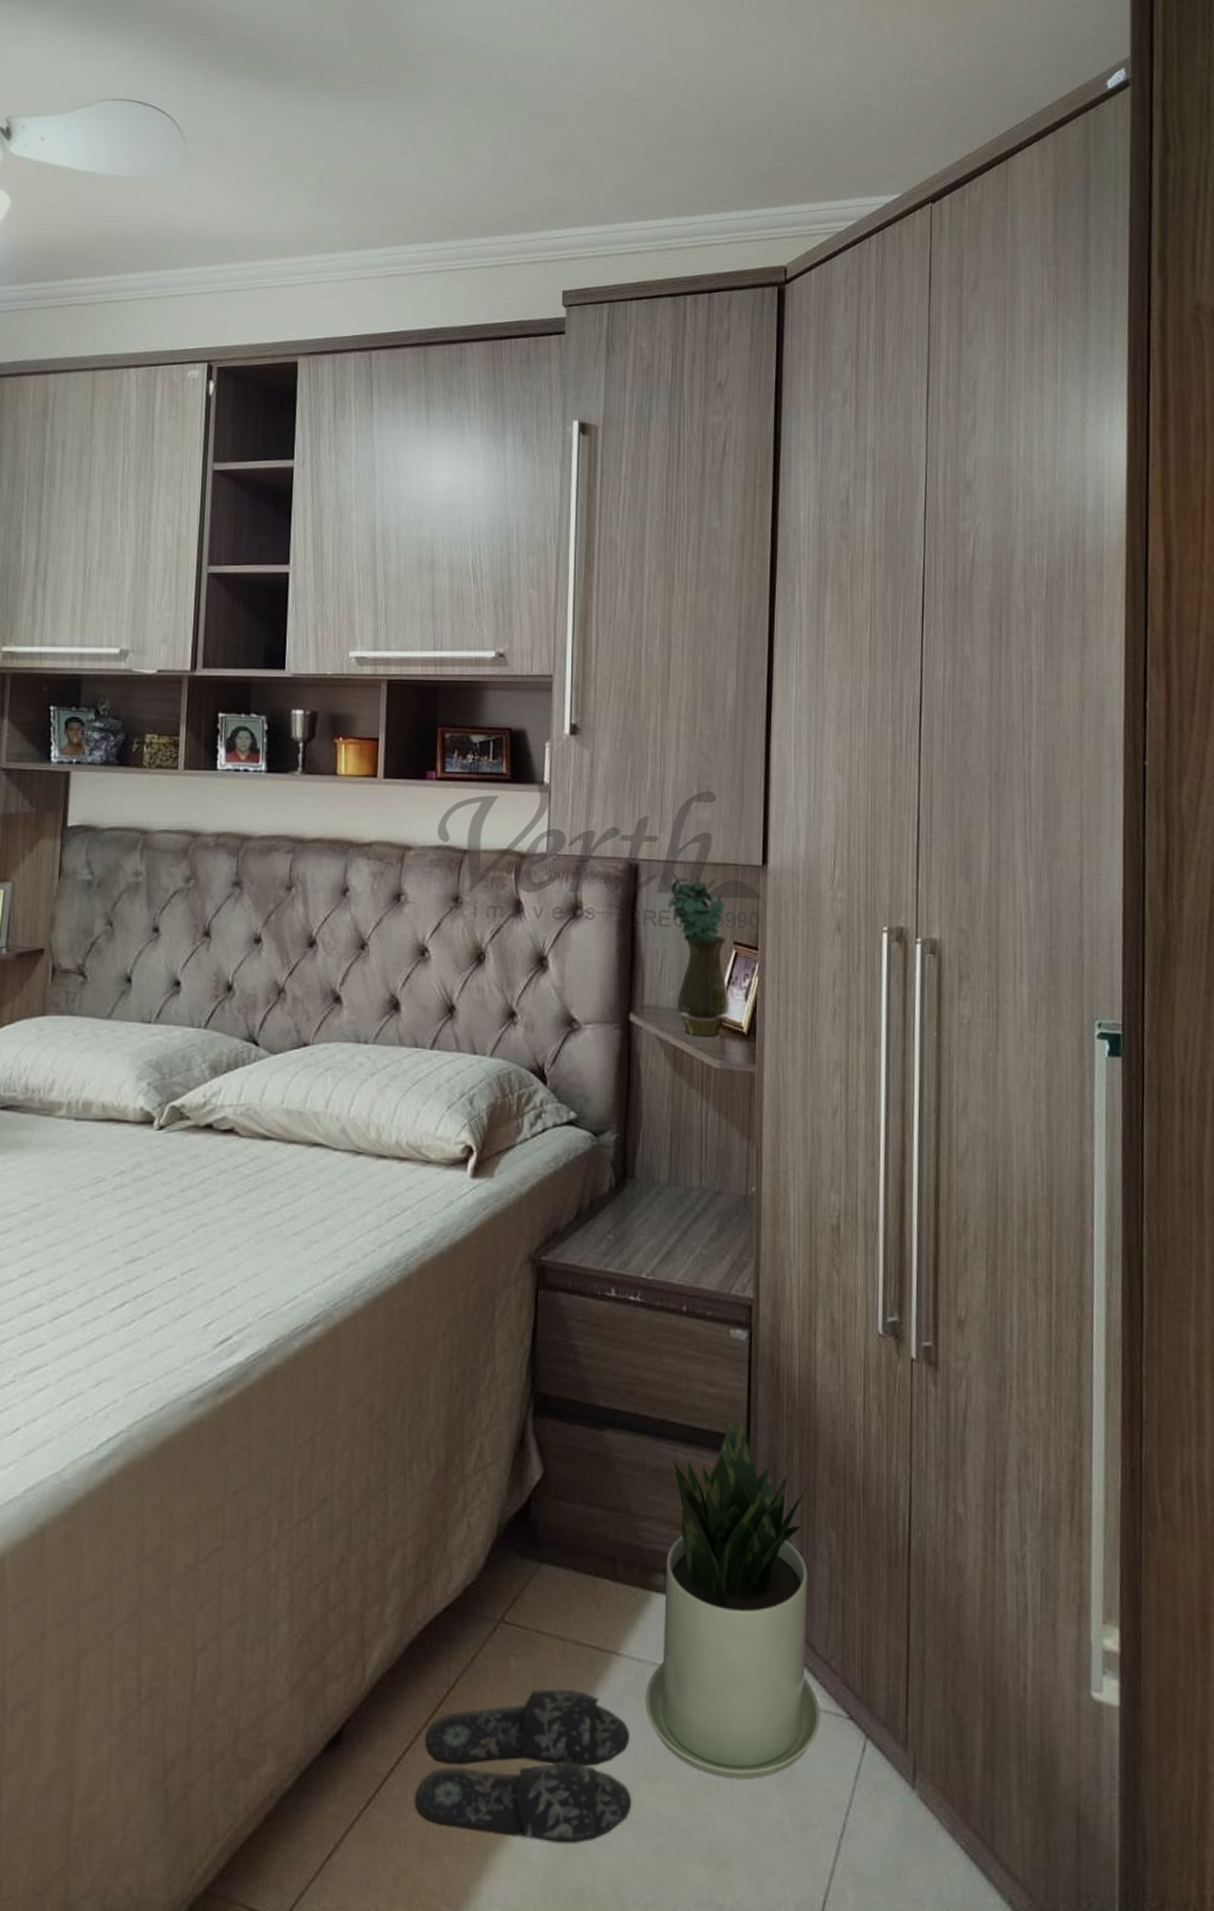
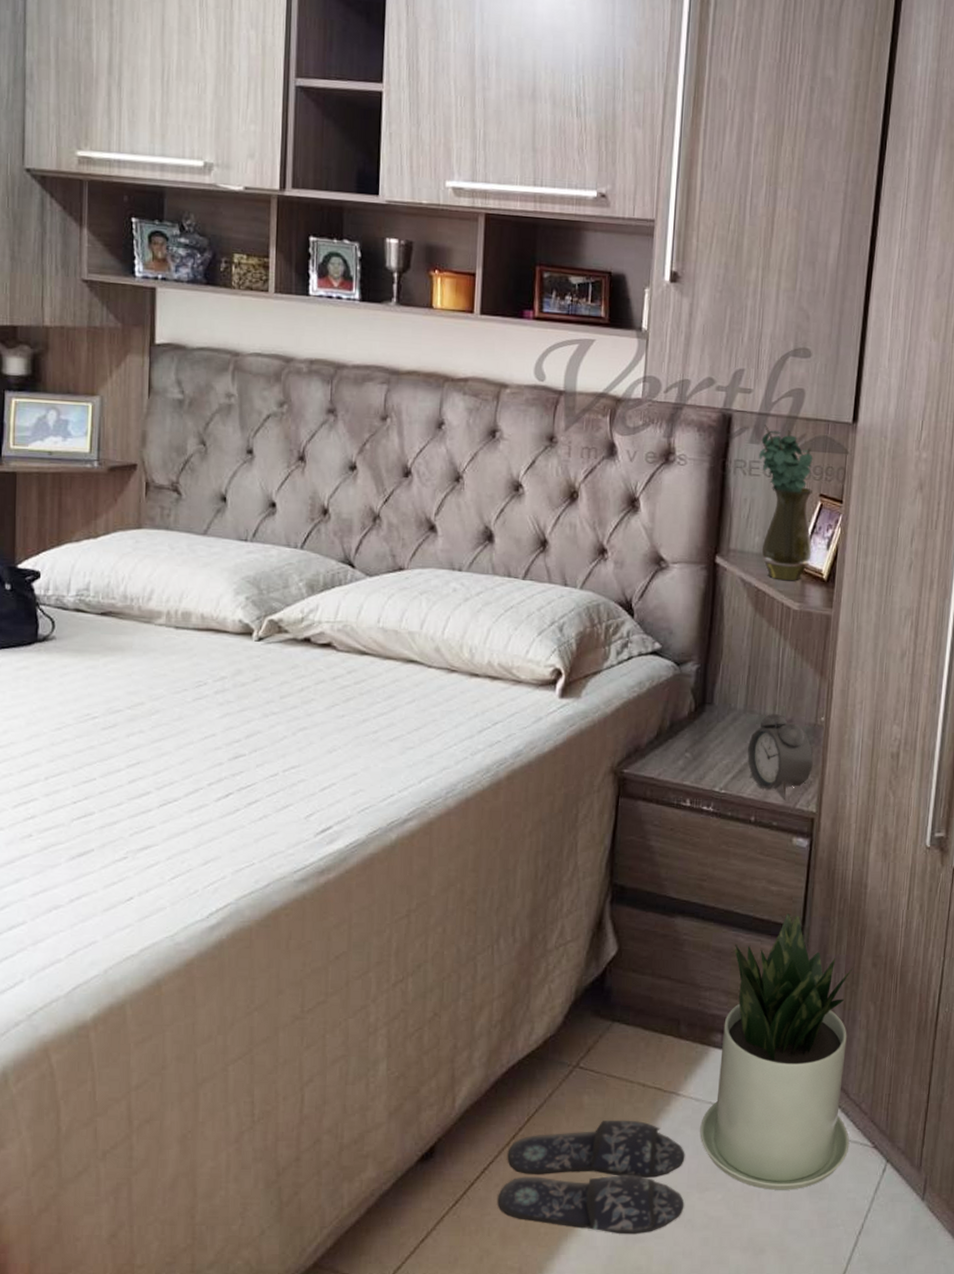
alarm clock: none [675,1186,746,1285] -> present [747,714,813,800]

